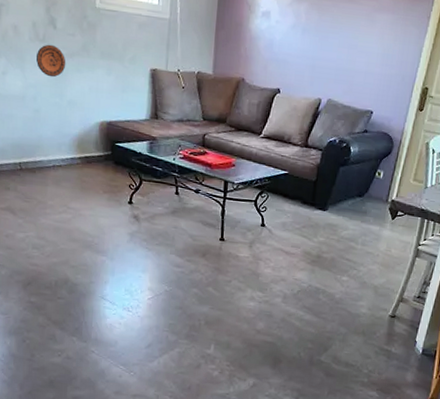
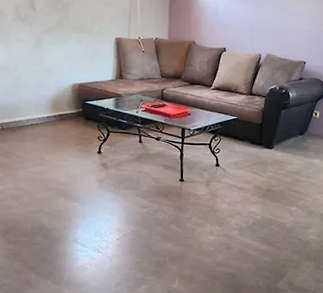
decorative plate: present [36,44,66,78] -> none [18,23,44,50]

